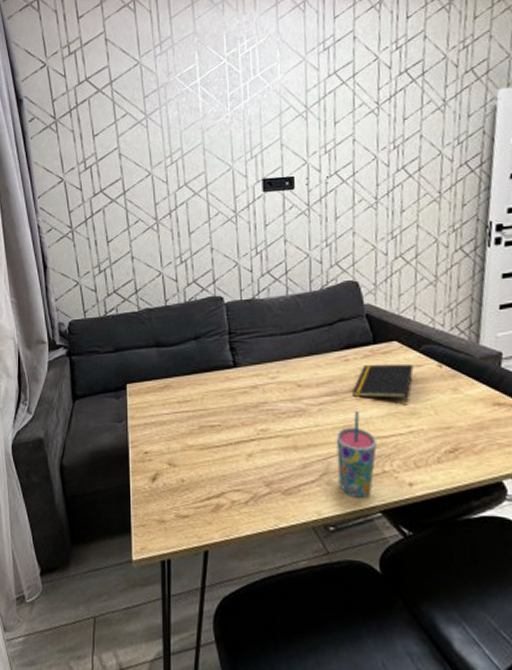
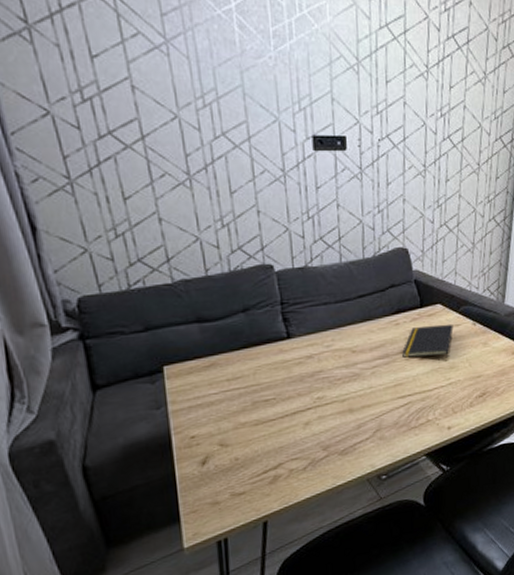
cup: present [336,411,377,498] -> none [387,370,422,447]

